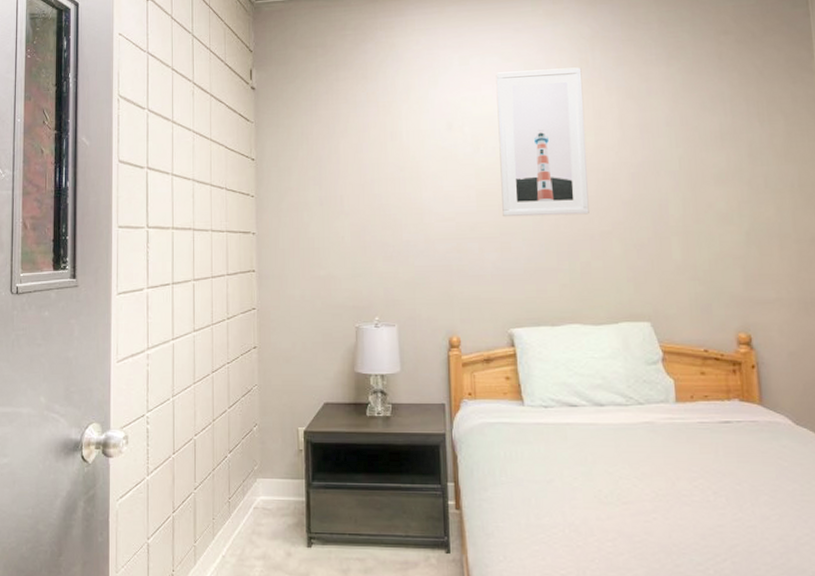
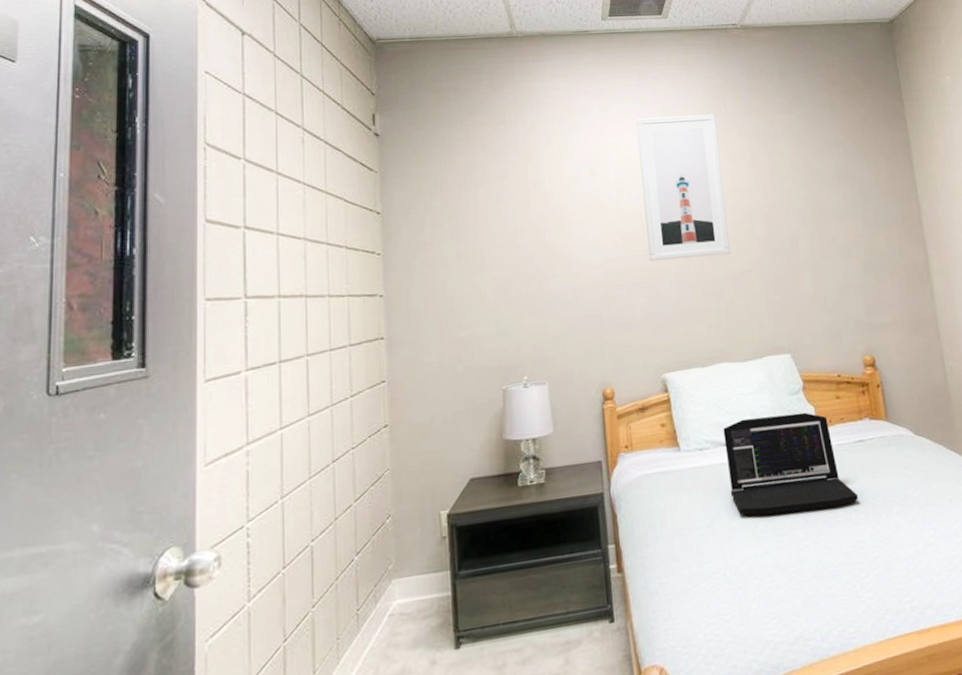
laptop: none [570,383,719,486] -> present [723,412,858,517]

